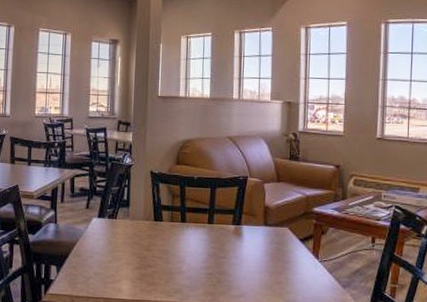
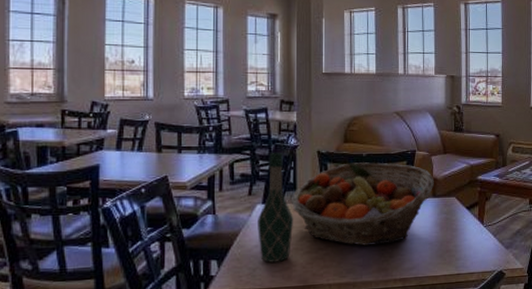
wine bottle: none [93,169,125,274] -> present [258,152,293,263]
fruit basket: none [123,184,266,269] -> present [290,162,434,246]

